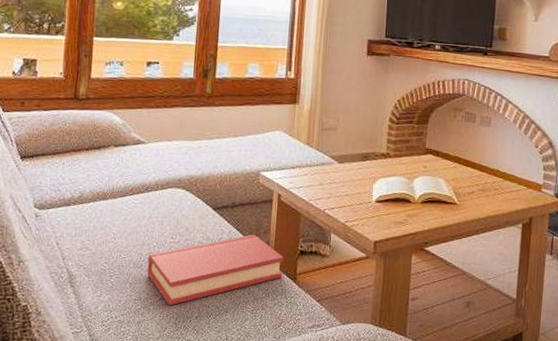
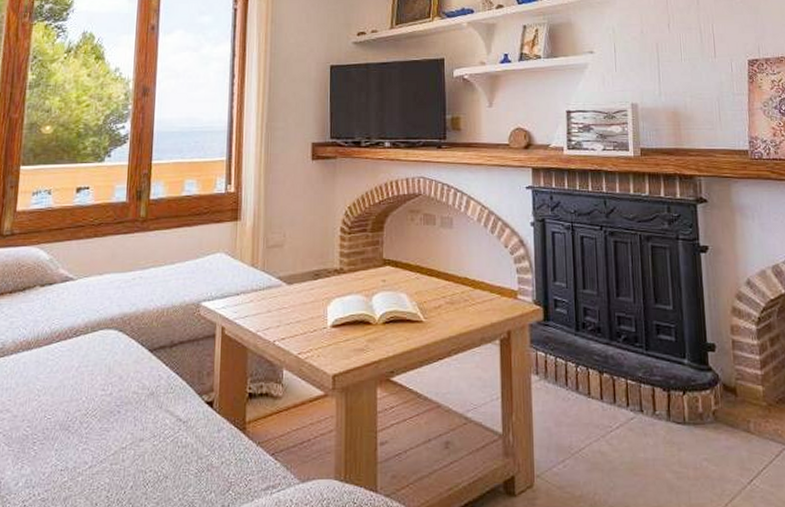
hardback book: present [147,234,284,306] -> none [74,377,231,475]

